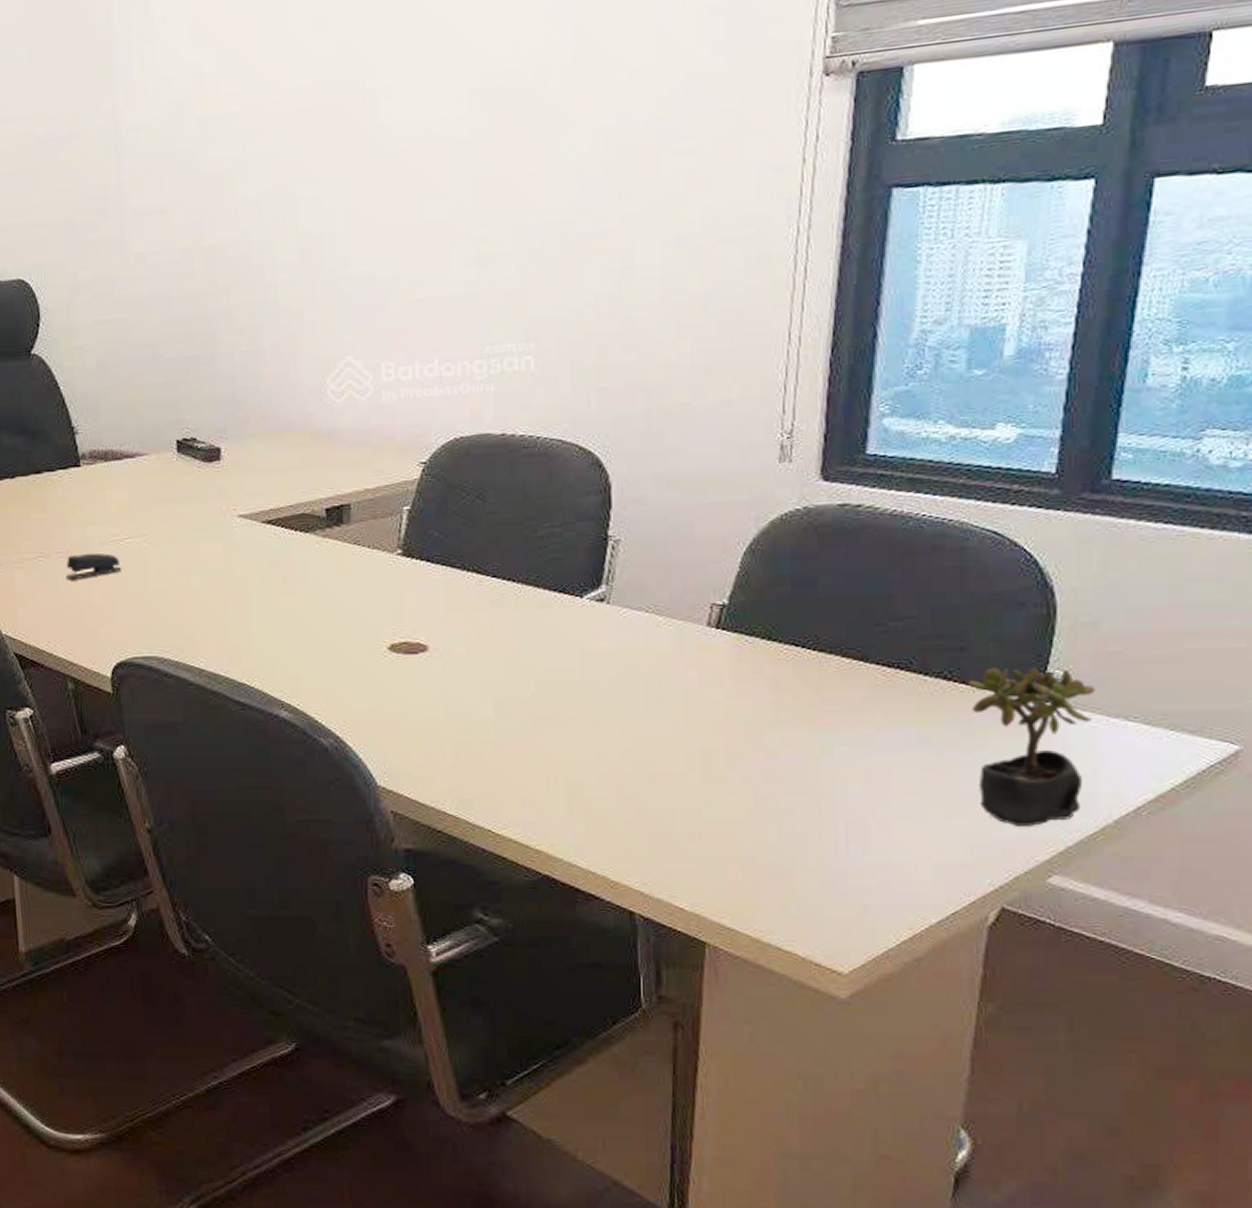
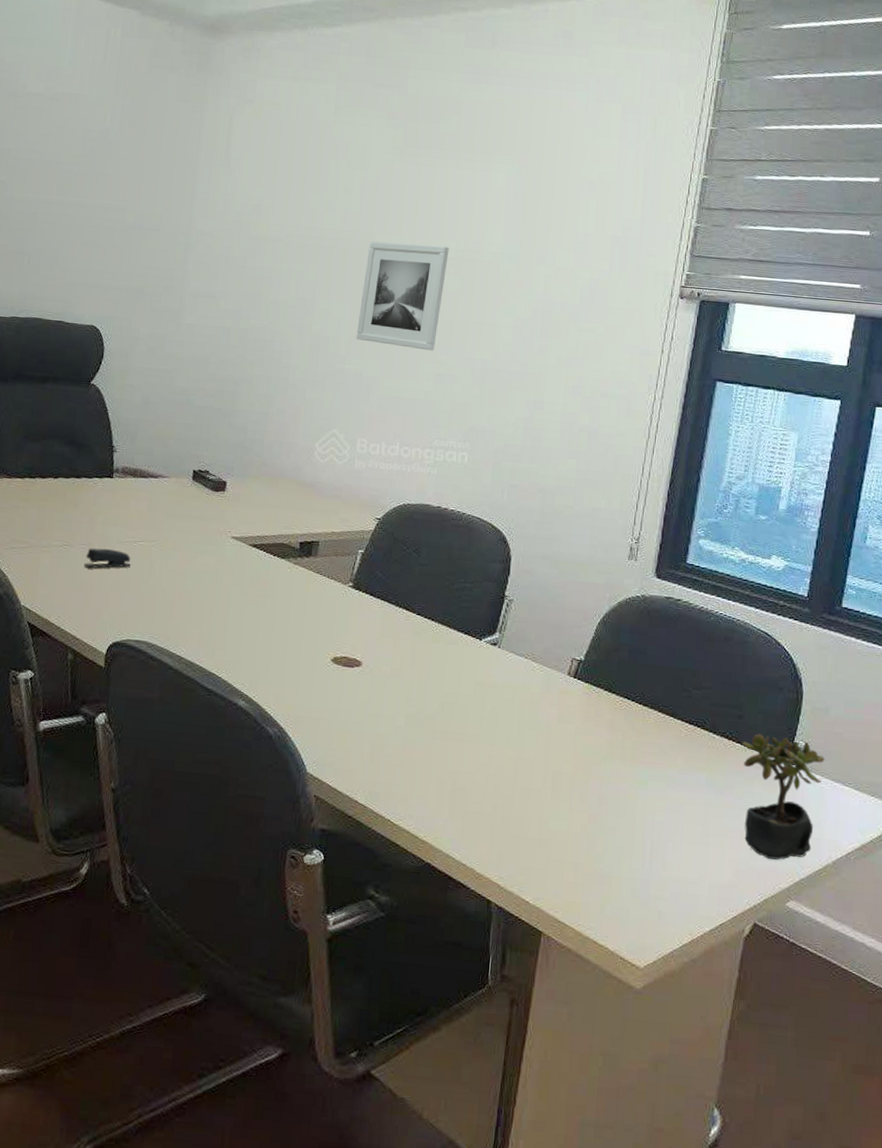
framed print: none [358,74,472,231] -> present [356,241,449,351]

